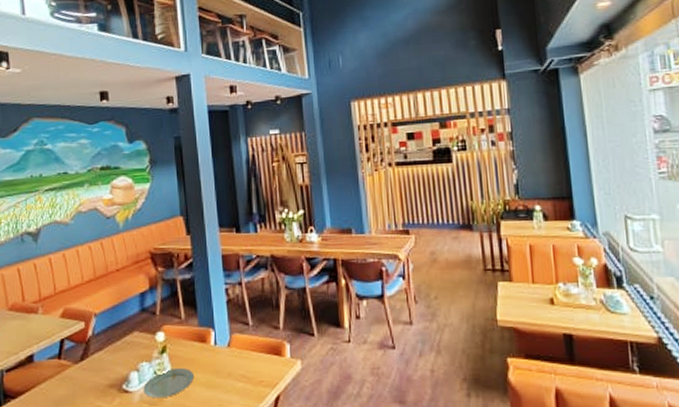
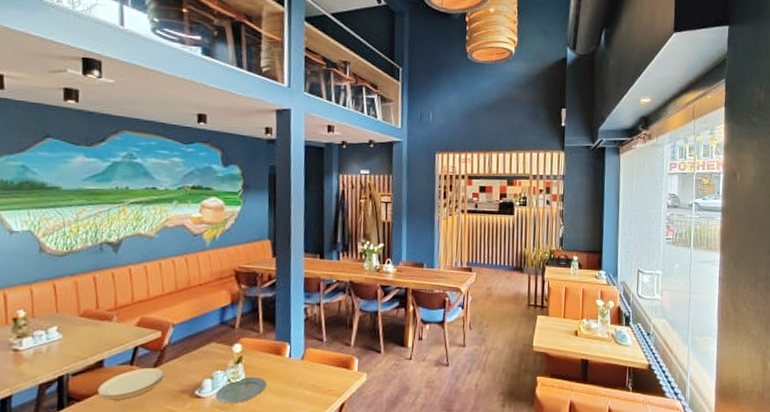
plate: none [30,360,91,397] -> present [97,367,164,400]

